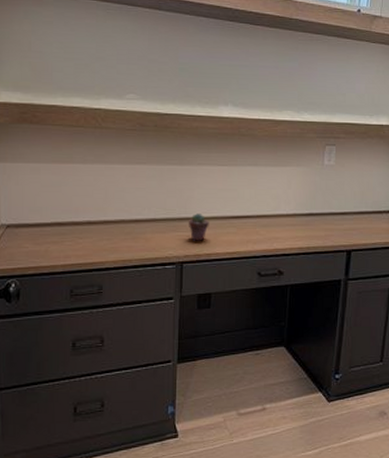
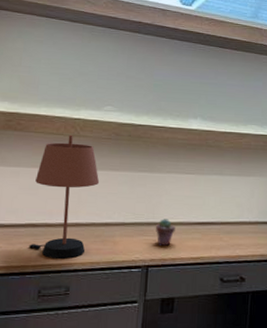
table lamp: none [57,126,127,258] -> present [29,135,100,260]

